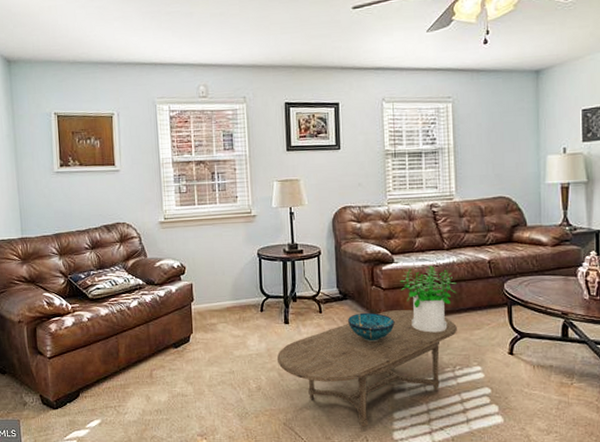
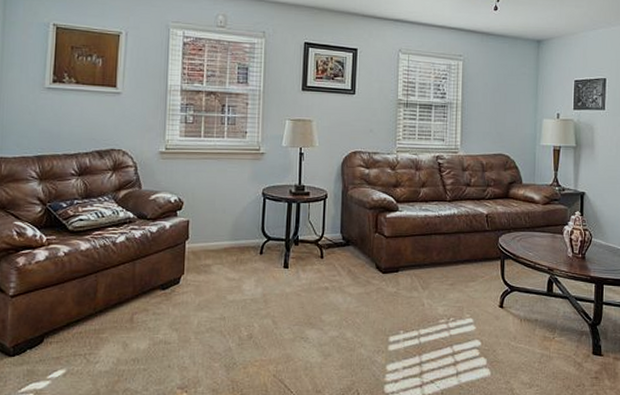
coffee table: present [276,310,457,432] -> none [272,259,453,385]
decorative bowl: present [347,312,395,342] -> none [348,260,395,290]
potted plant: present [400,266,457,333] -> none [402,216,456,283]

